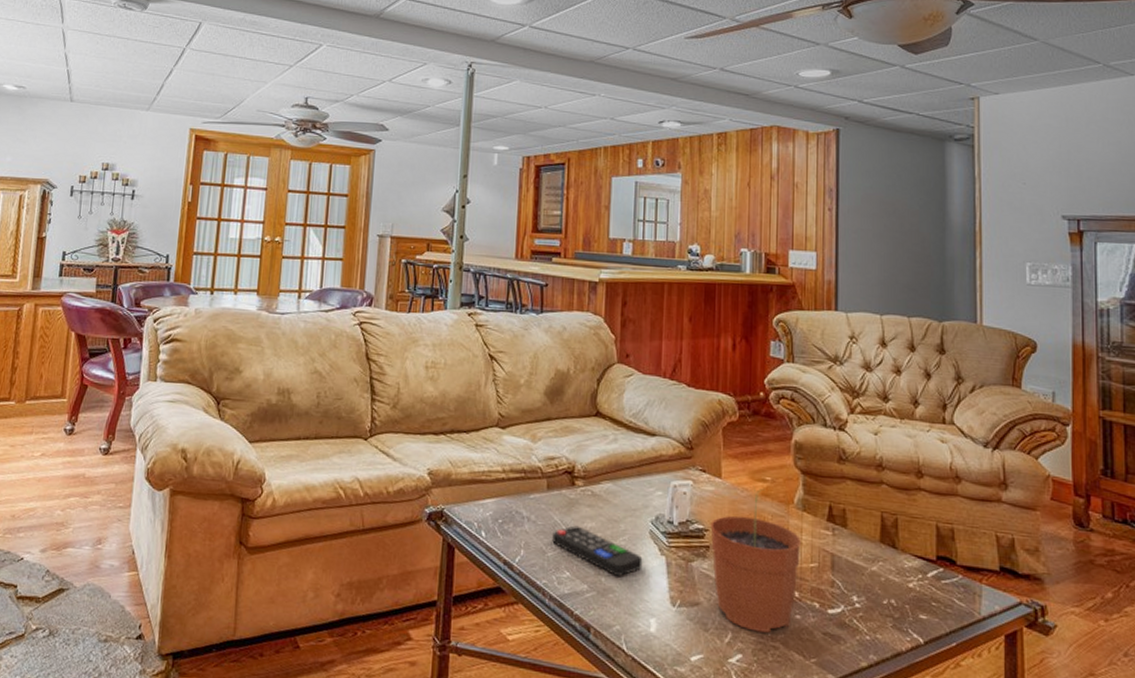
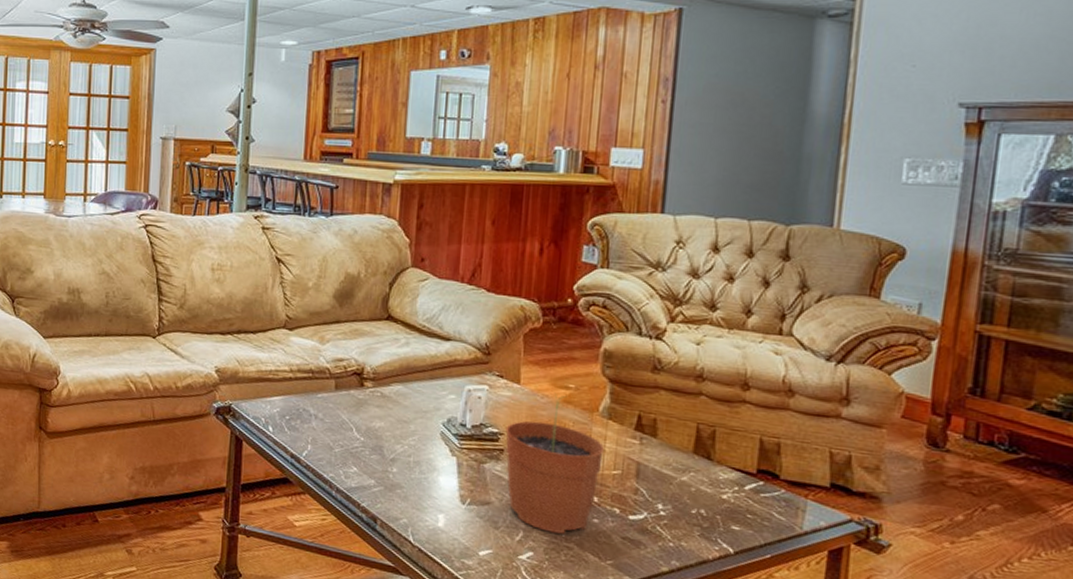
remote control: present [552,525,643,576] -> none [340,424,433,474]

